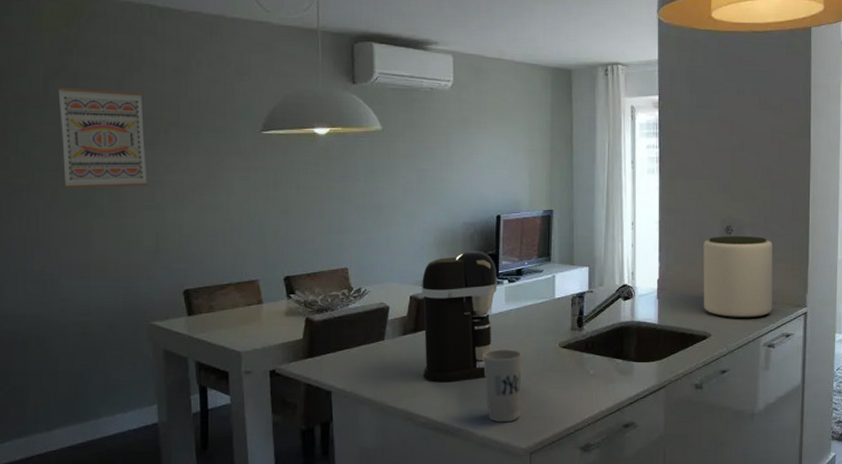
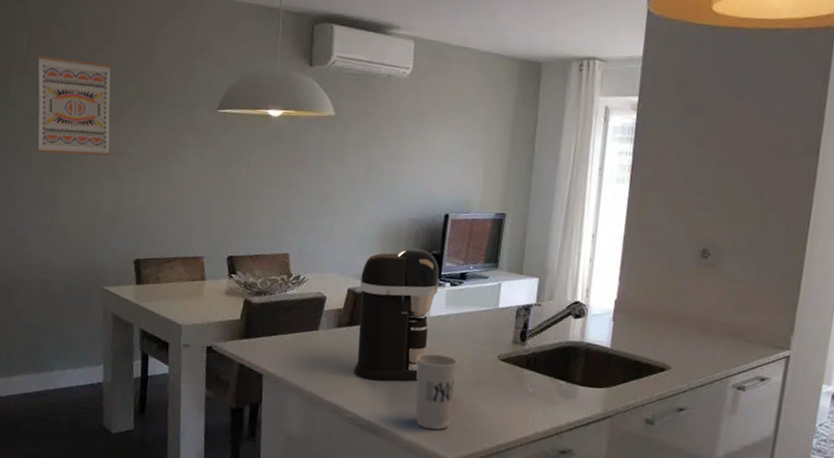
plant pot: present [703,236,773,319] -> none [665,259,757,355]

